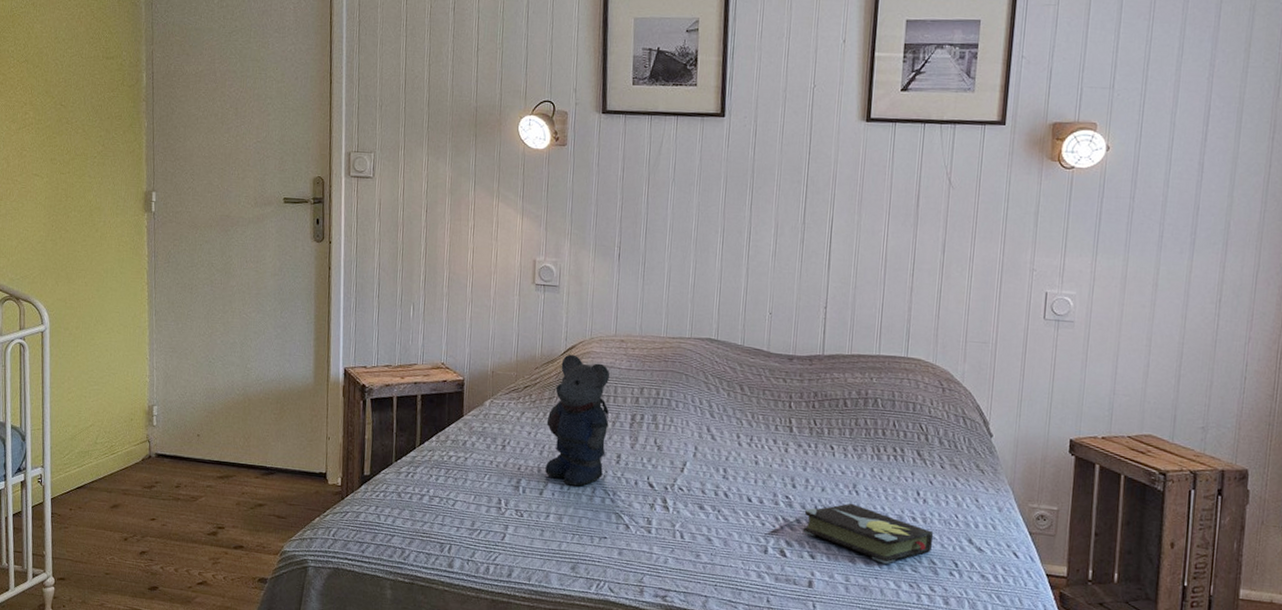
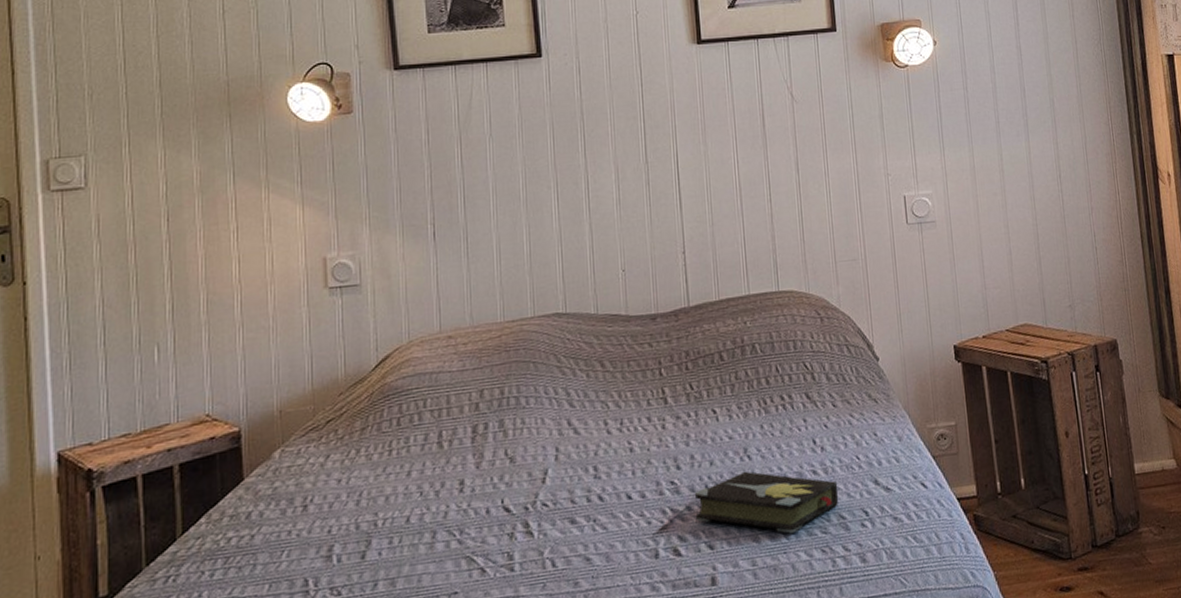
bear: present [545,354,610,487] -> none [361,366,444,537]

